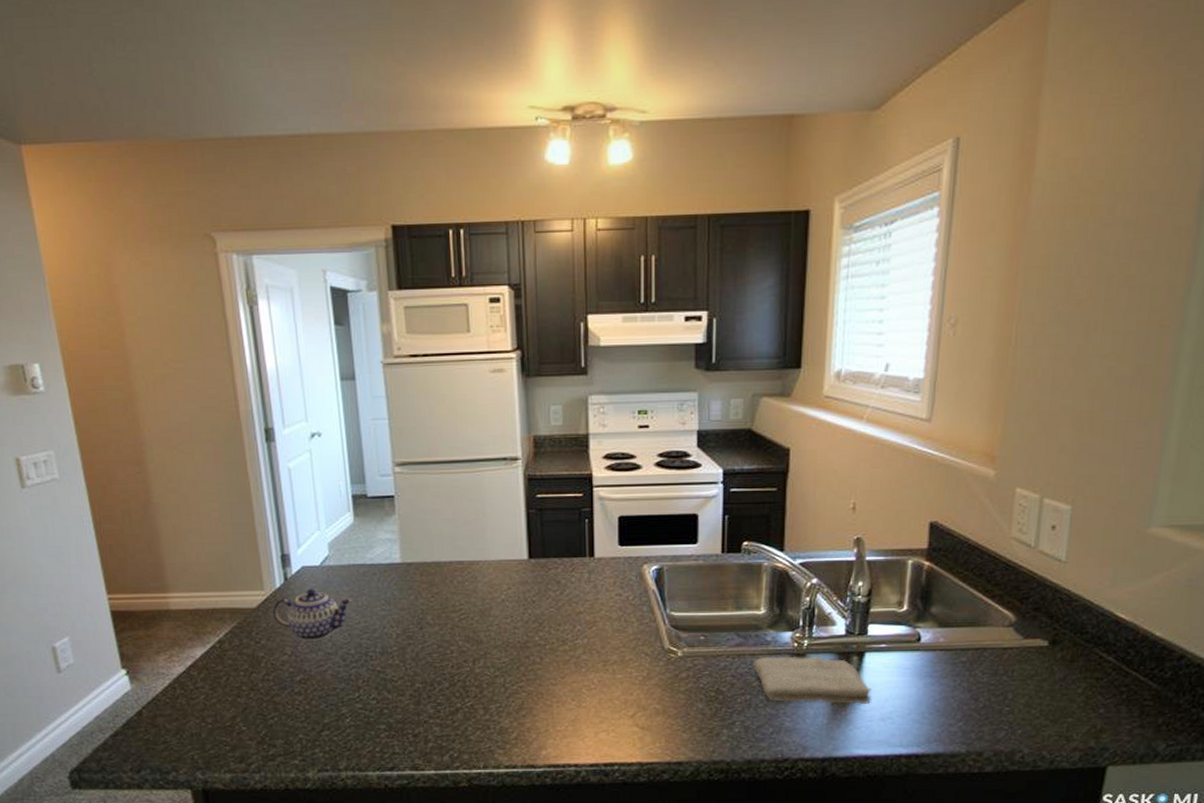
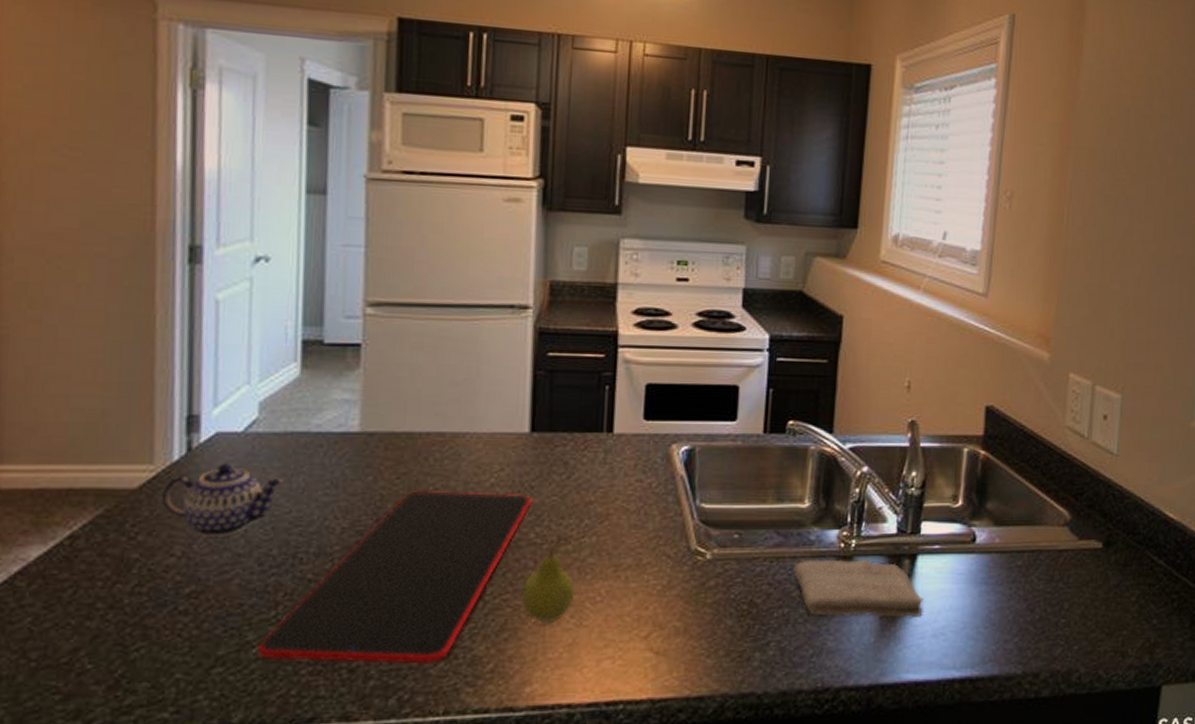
cutting board: none [350,605,534,732] -> present [258,489,532,664]
fruit: none [533,639,574,704] -> present [521,537,575,623]

